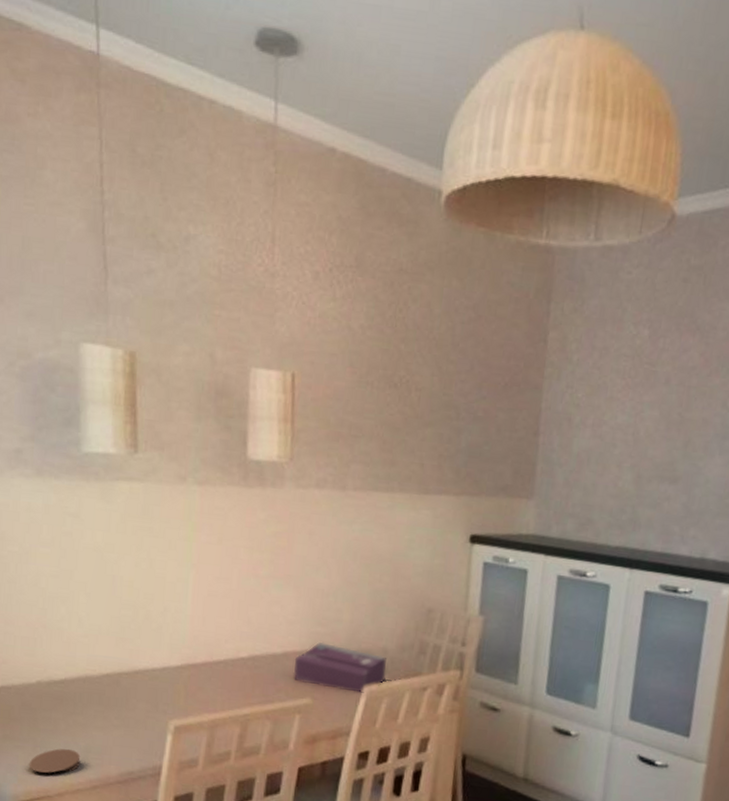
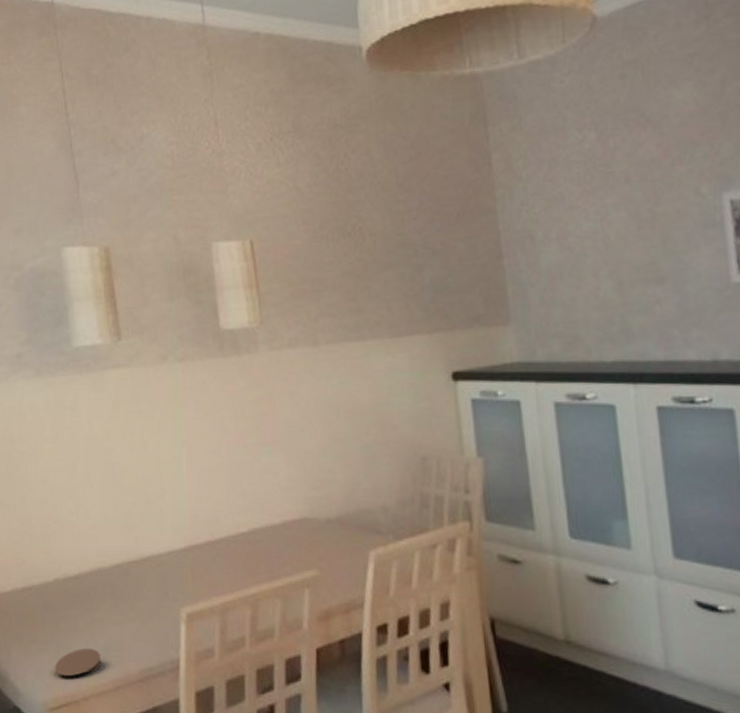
tissue box: present [293,642,387,693] -> none [294,506,391,558]

